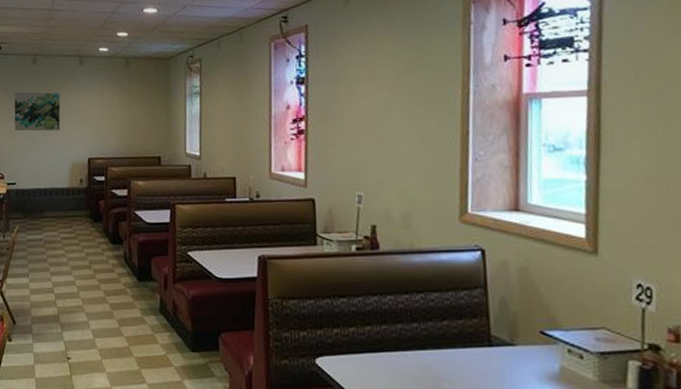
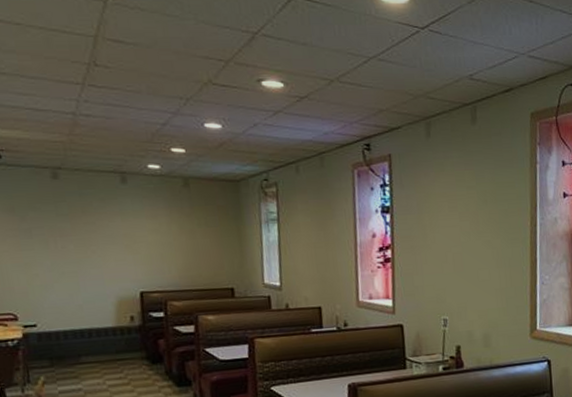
wall art: present [14,92,61,132] -> none [26,213,99,262]

